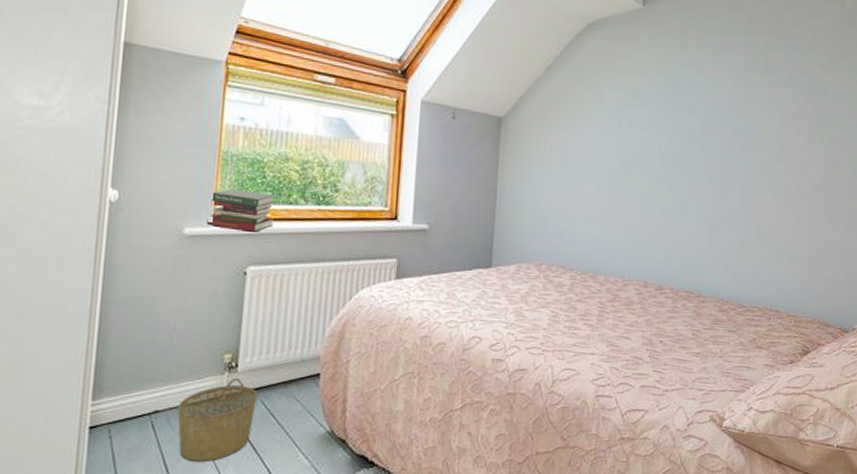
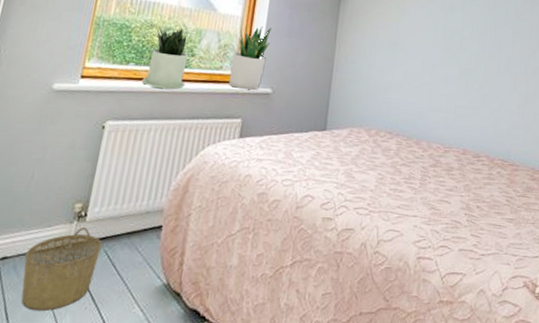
books: present [206,189,275,232] -> none [74,50,138,90]
planter: none [282,160,332,230] -> present [141,27,188,90]
planter: none [379,155,424,227] -> present [228,26,272,91]

